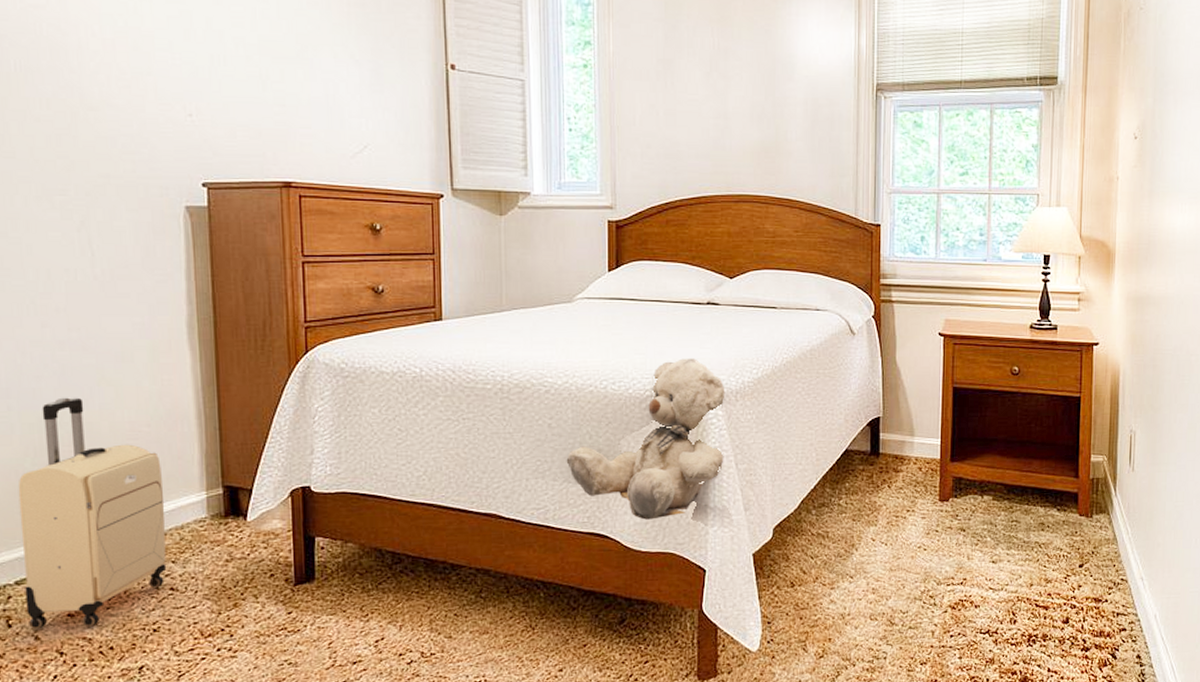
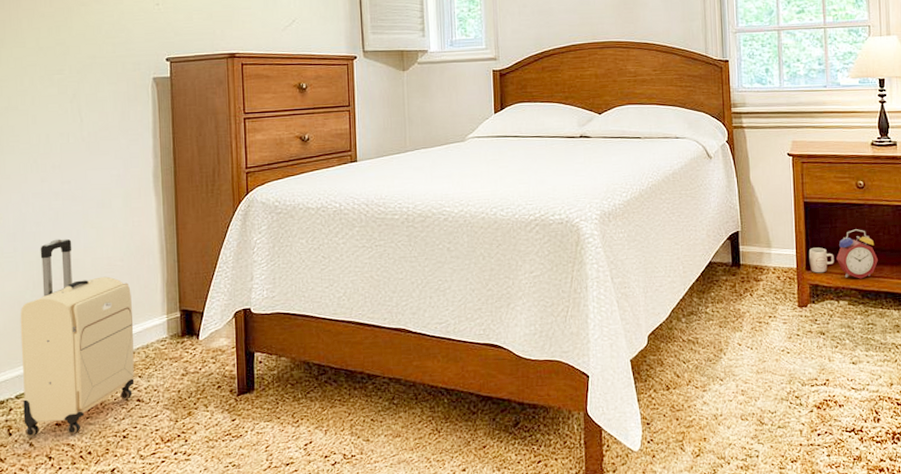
teddy bear: present [566,358,725,520] -> none [463,185,601,331]
mug: none [954,438,981,465] -> present [809,247,834,273]
alarm clock: none [984,419,1027,473] -> present [836,229,878,279]

